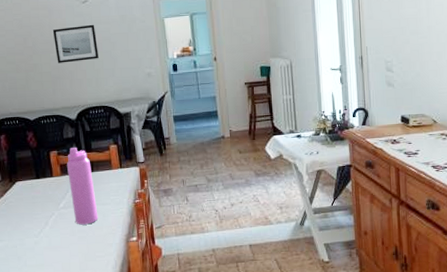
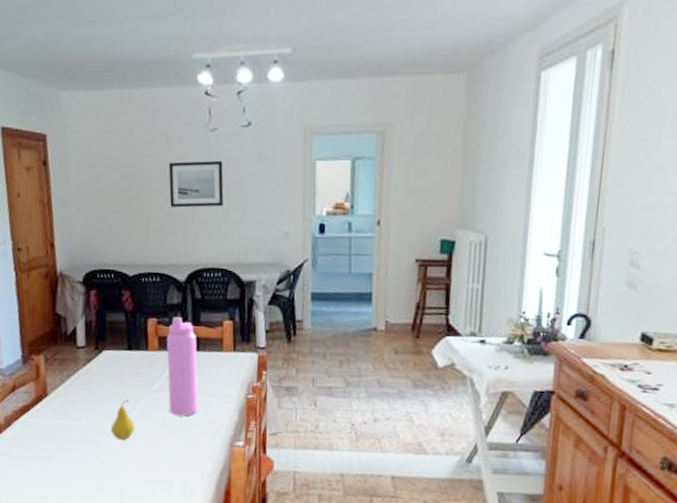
fruit: none [30,218,49,252] -> present [111,399,135,441]

